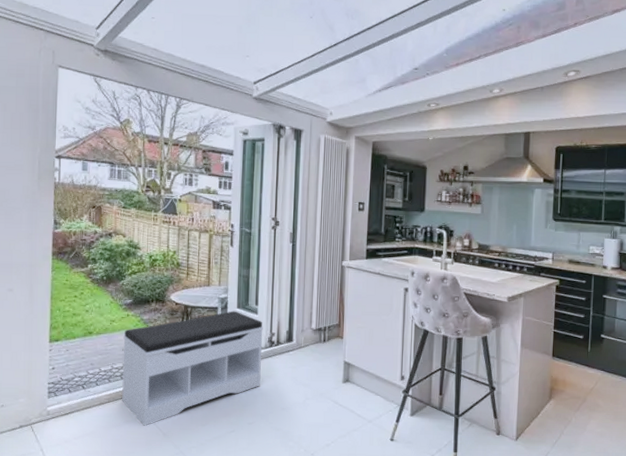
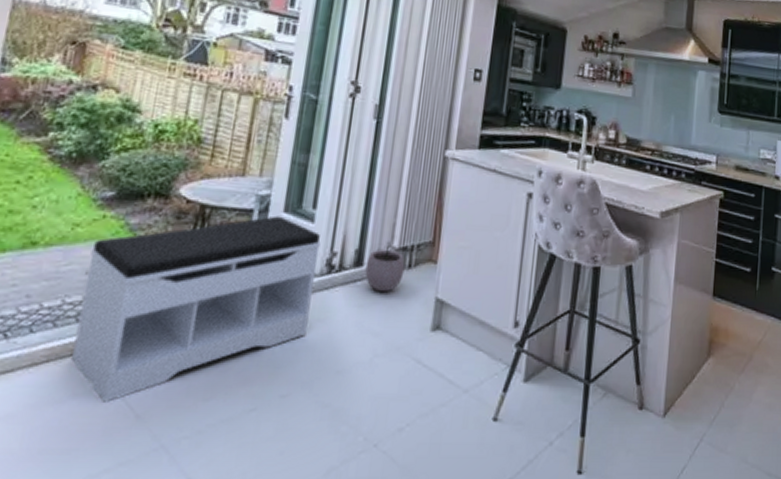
plant pot: none [294,325,321,358] -> present [365,241,405,292]

